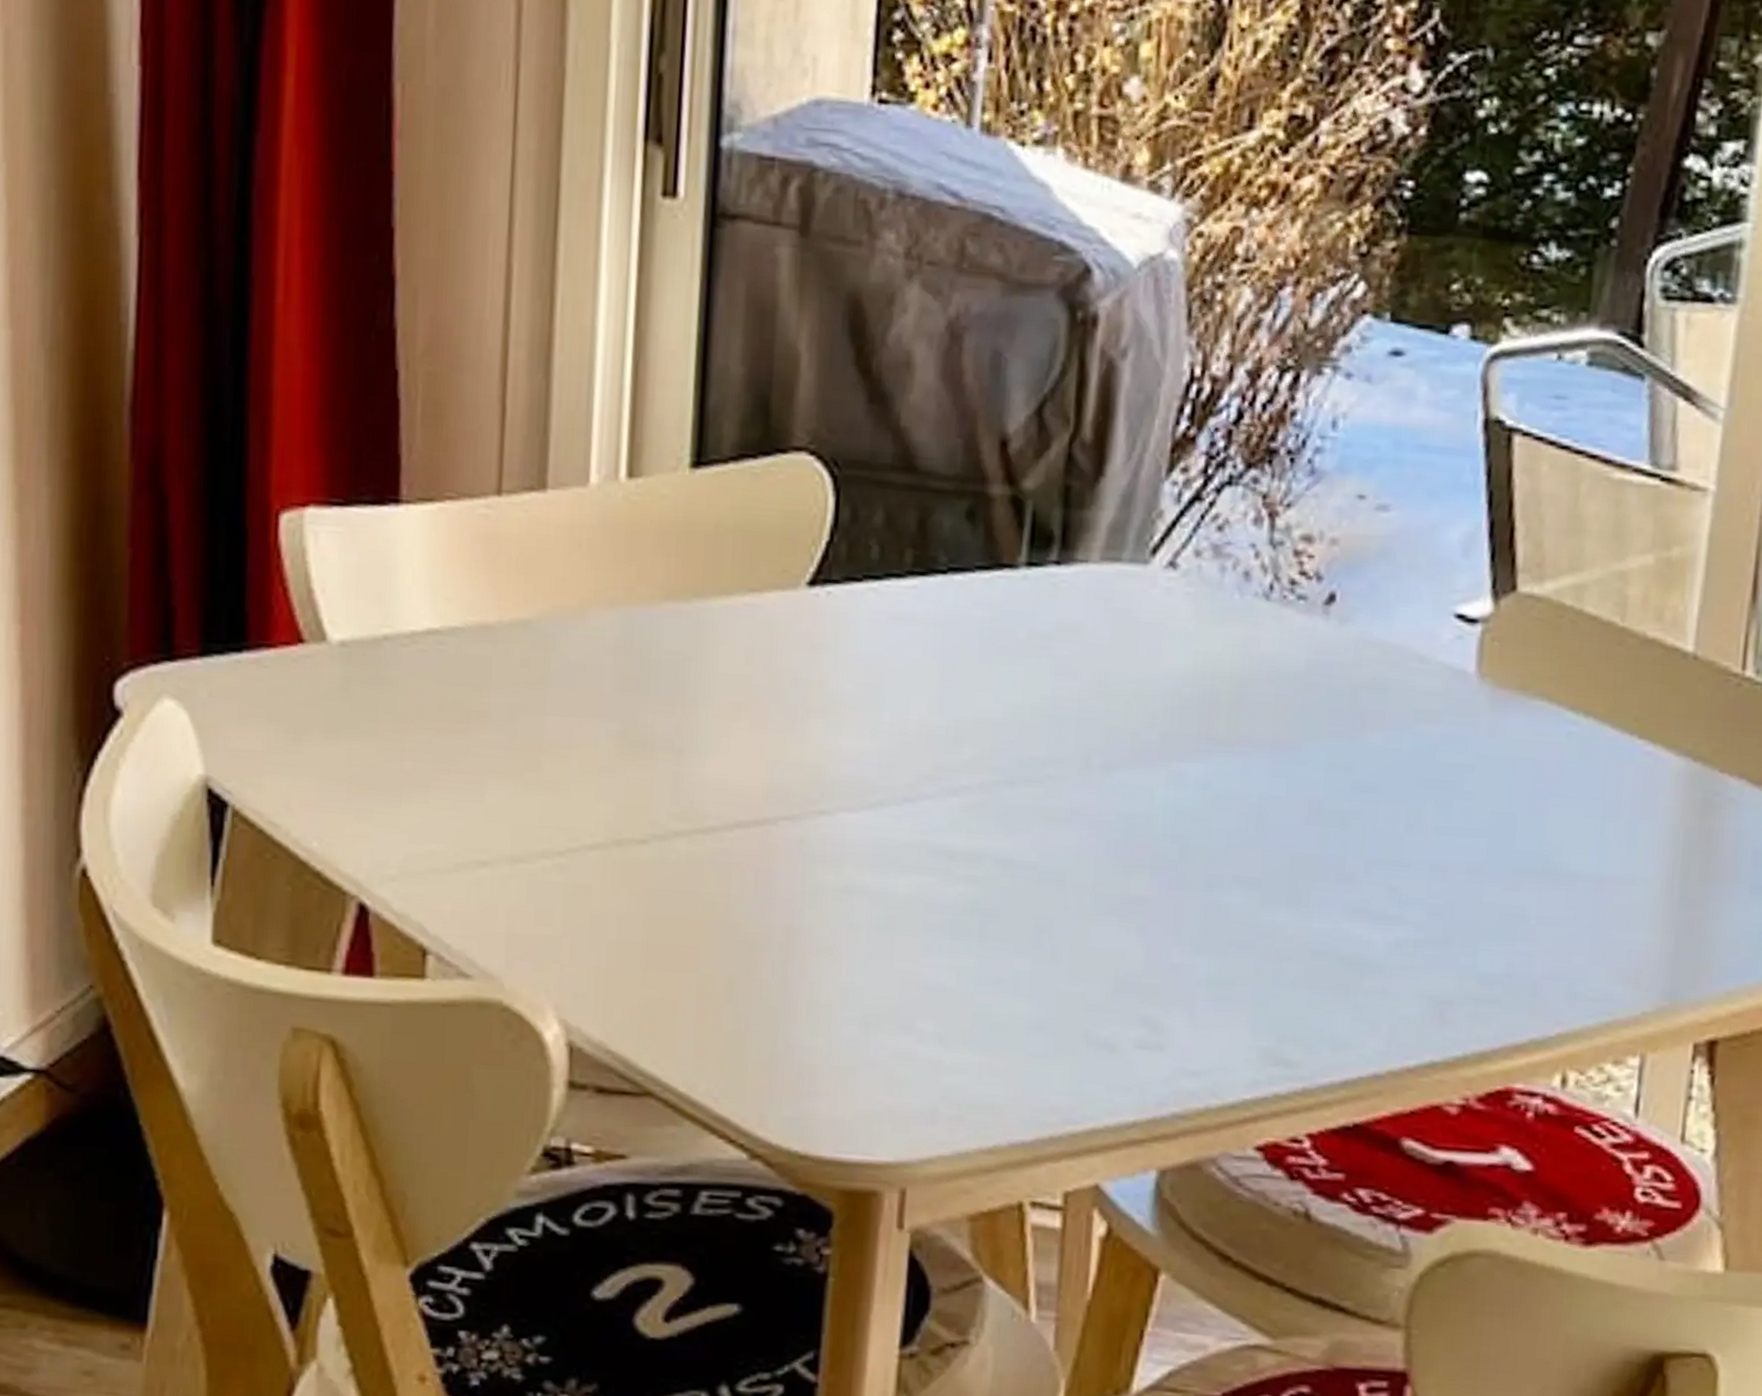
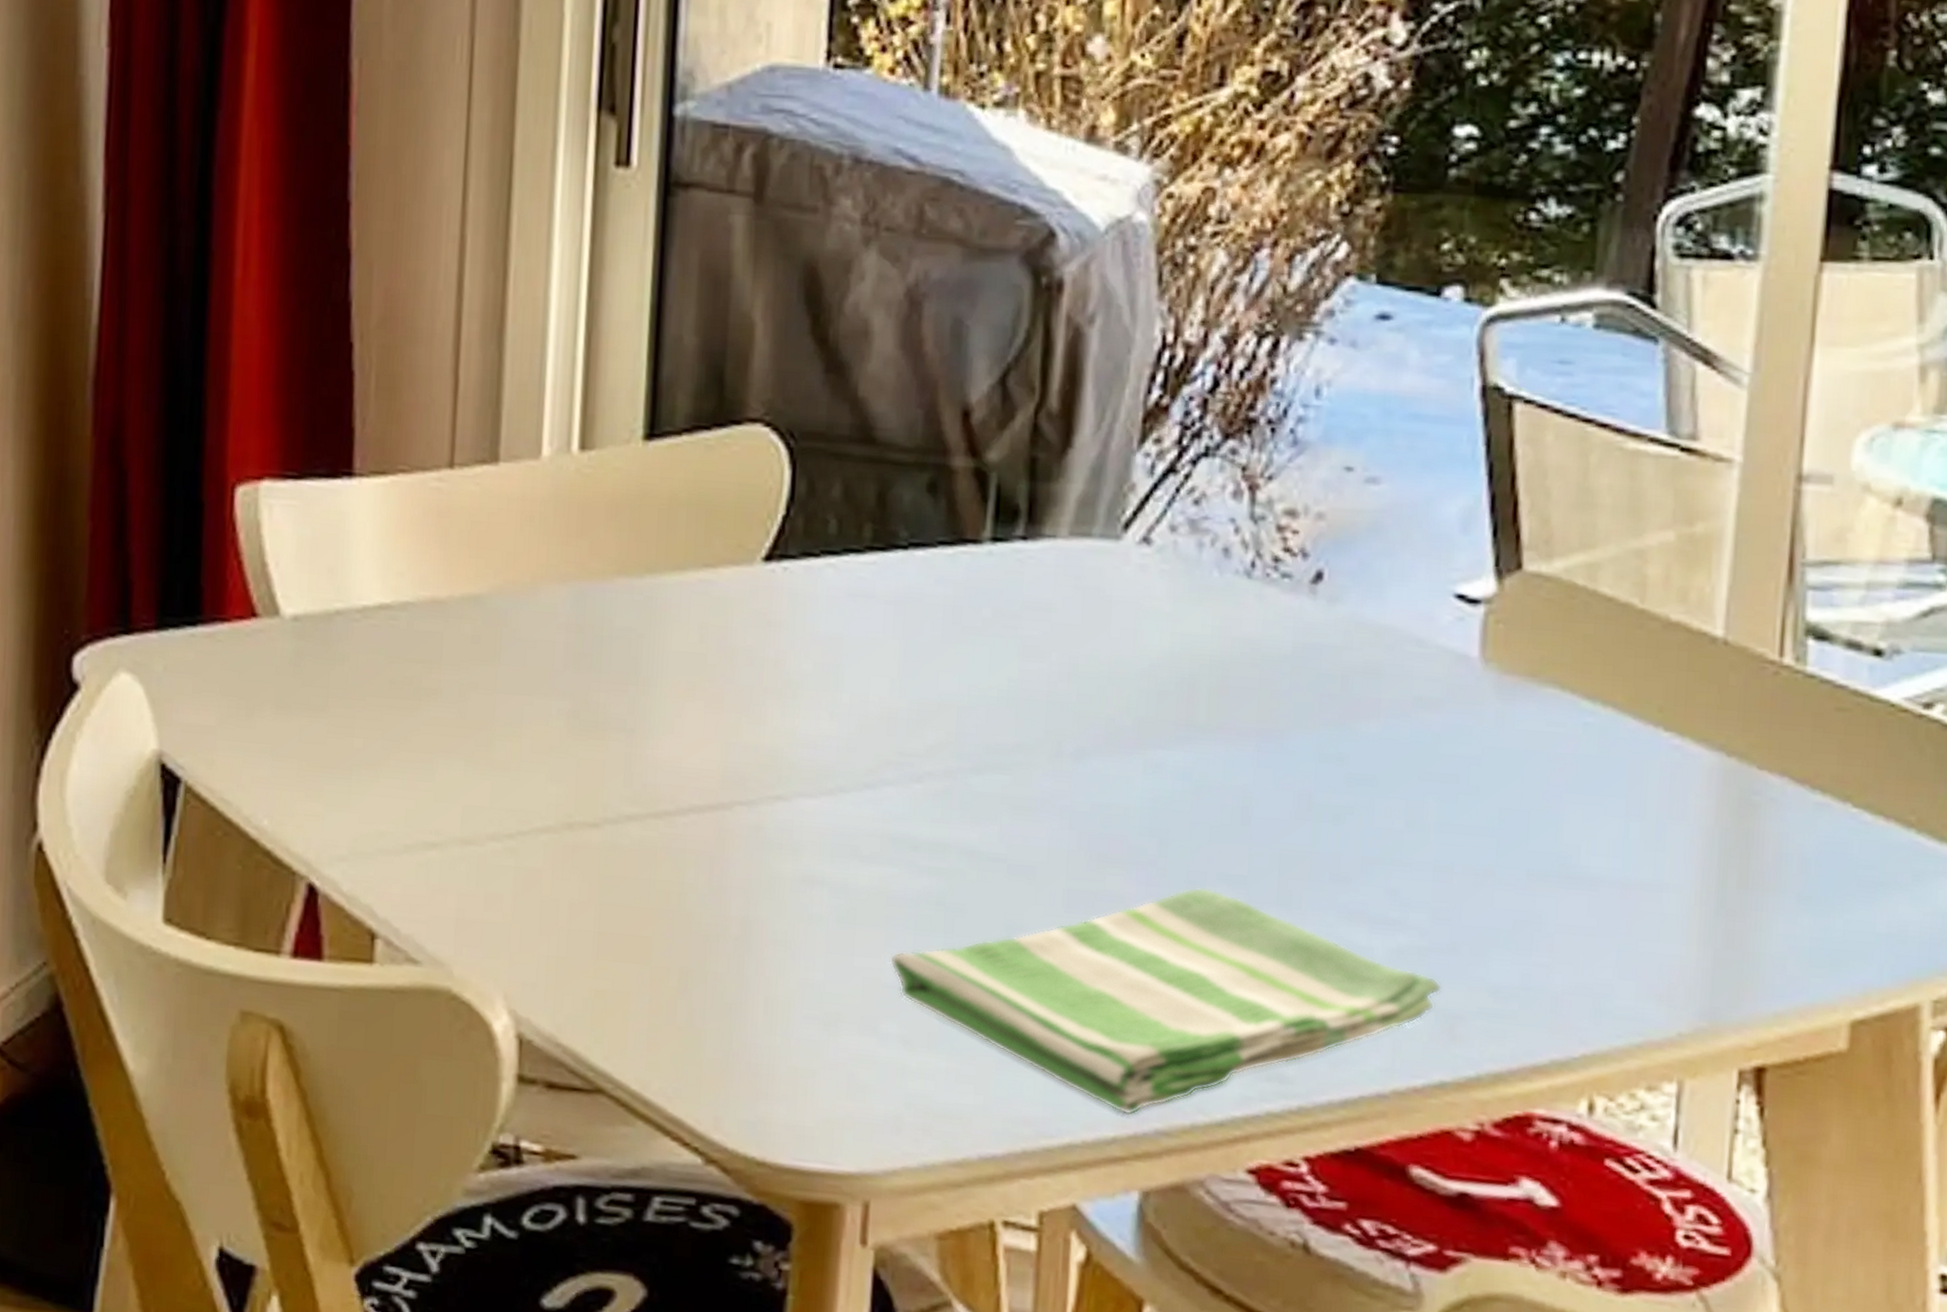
dish towel: none [926,888,1435,1102] -> present [889,886,1443,1116]

